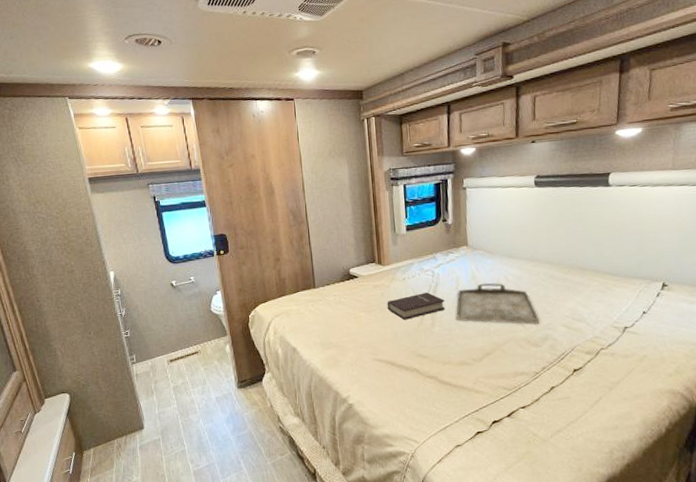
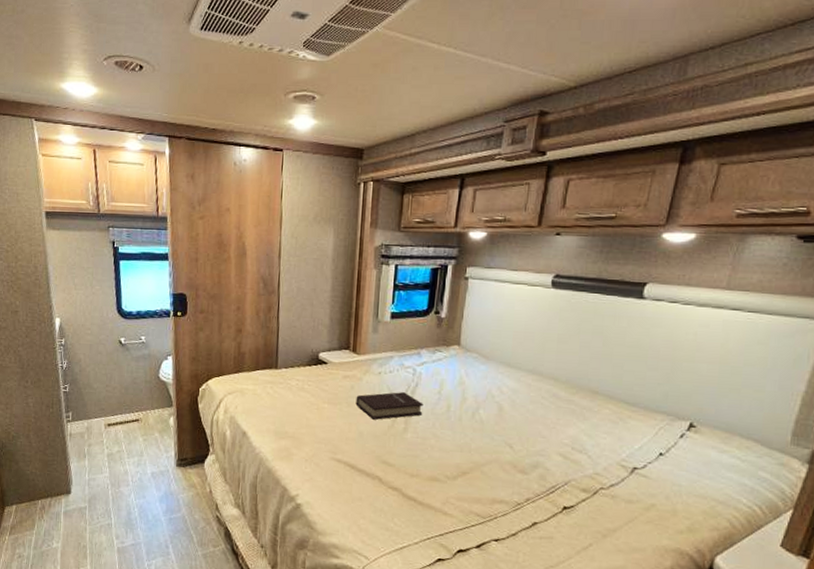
serving tray: present [456,282,540,325] -> none [434,391,532,448]

